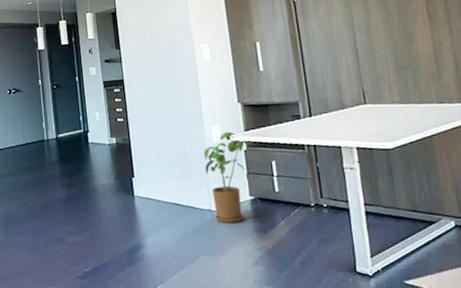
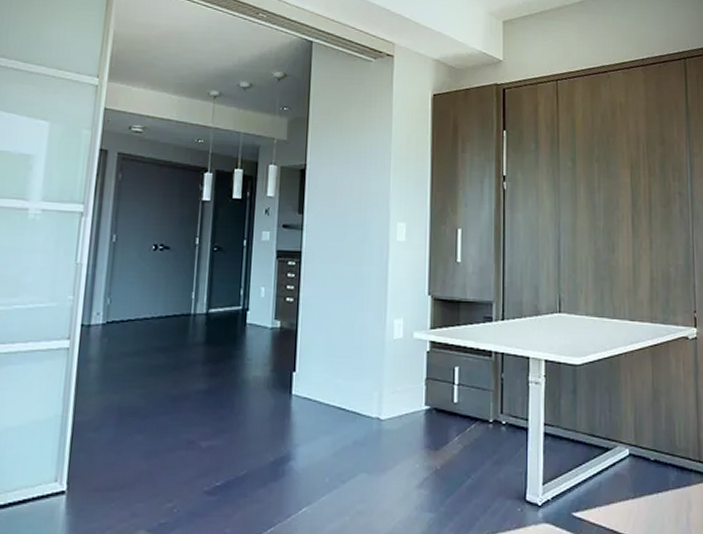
house plant: present [204,131,254,224] -> none [380,327,438,436]

